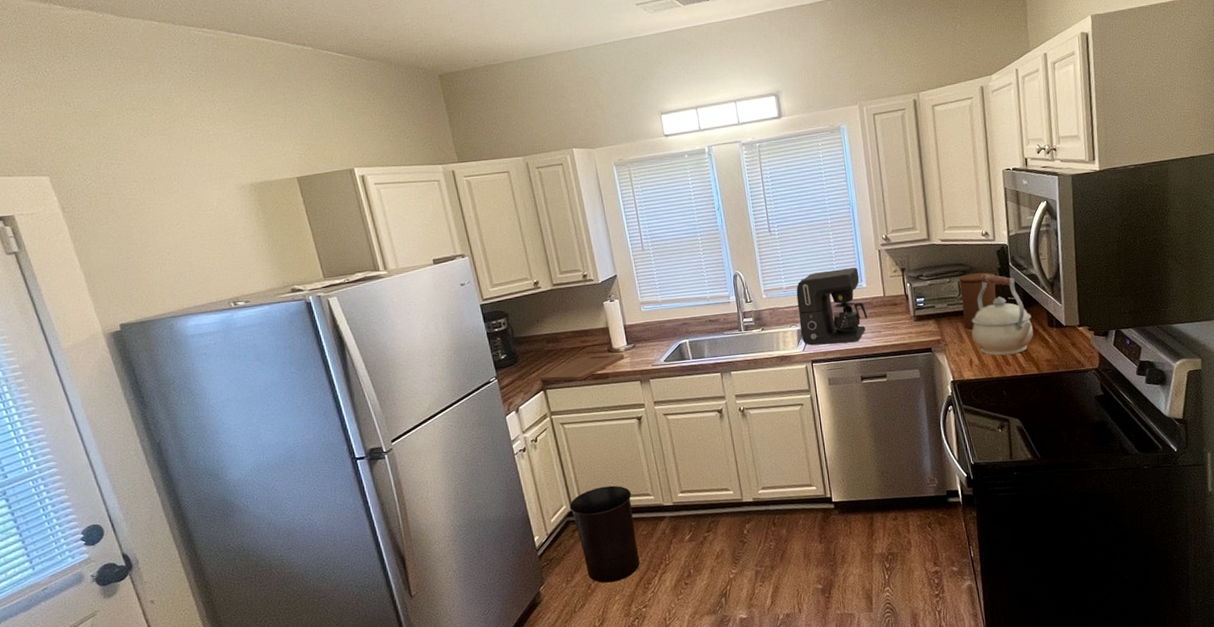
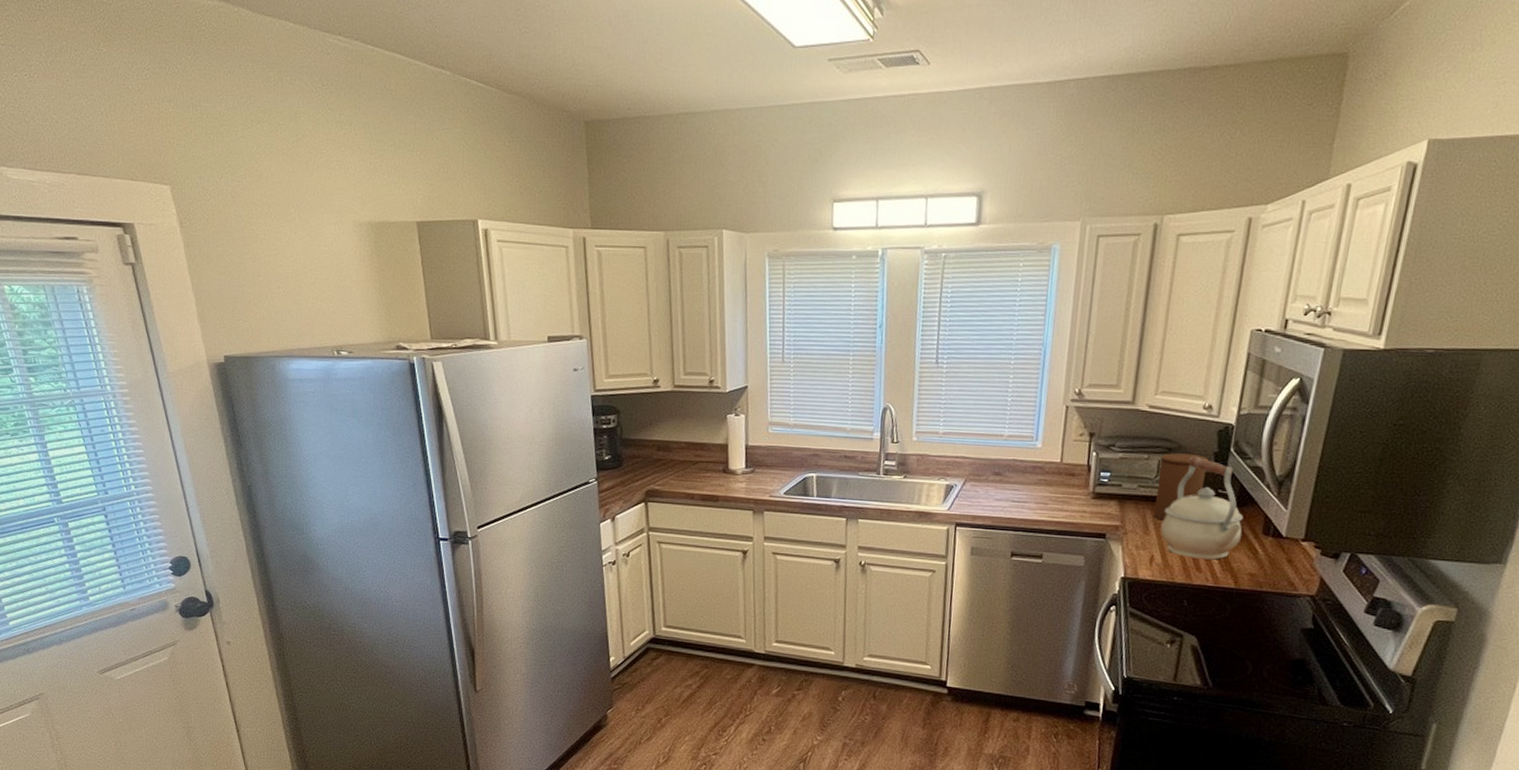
cutting board: present [539,353,625,382] -> none [642,471,741,499]
waste bin: present [569,485,640,583] -> none [652,618,722,722]
coffee maker: present [796,267,868,345] -> none [949,421,1036,511]

